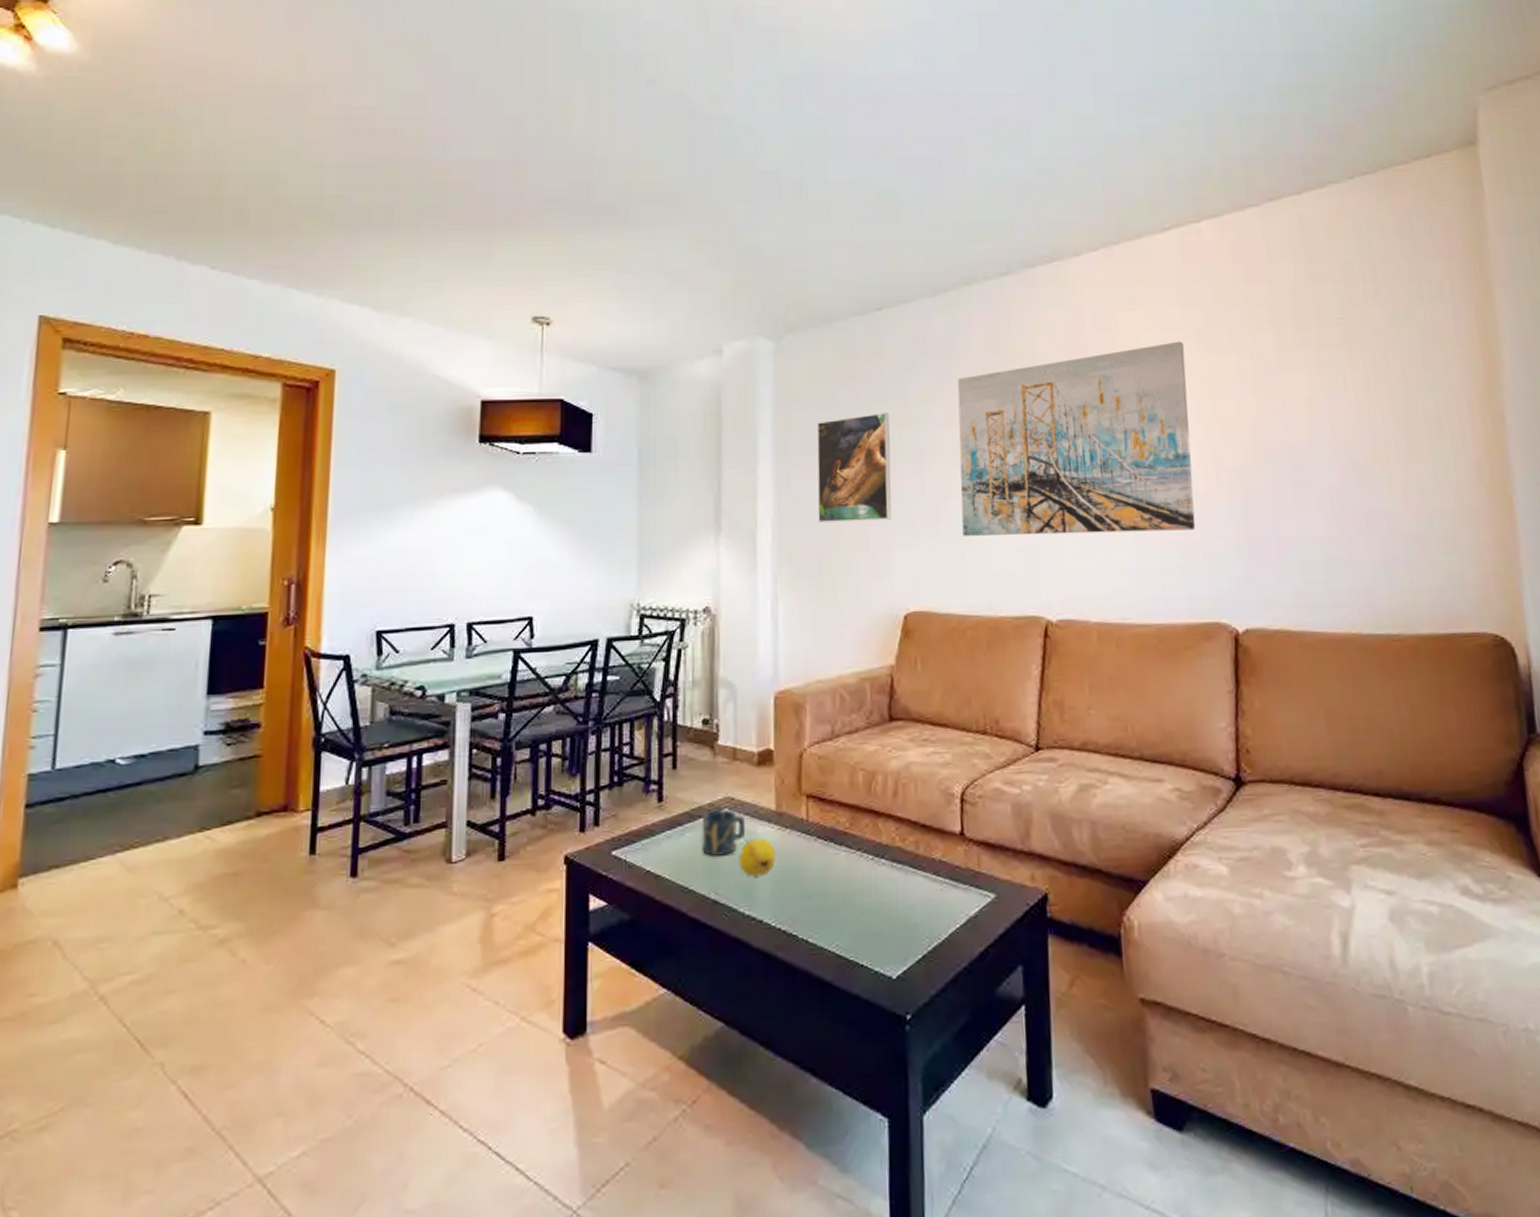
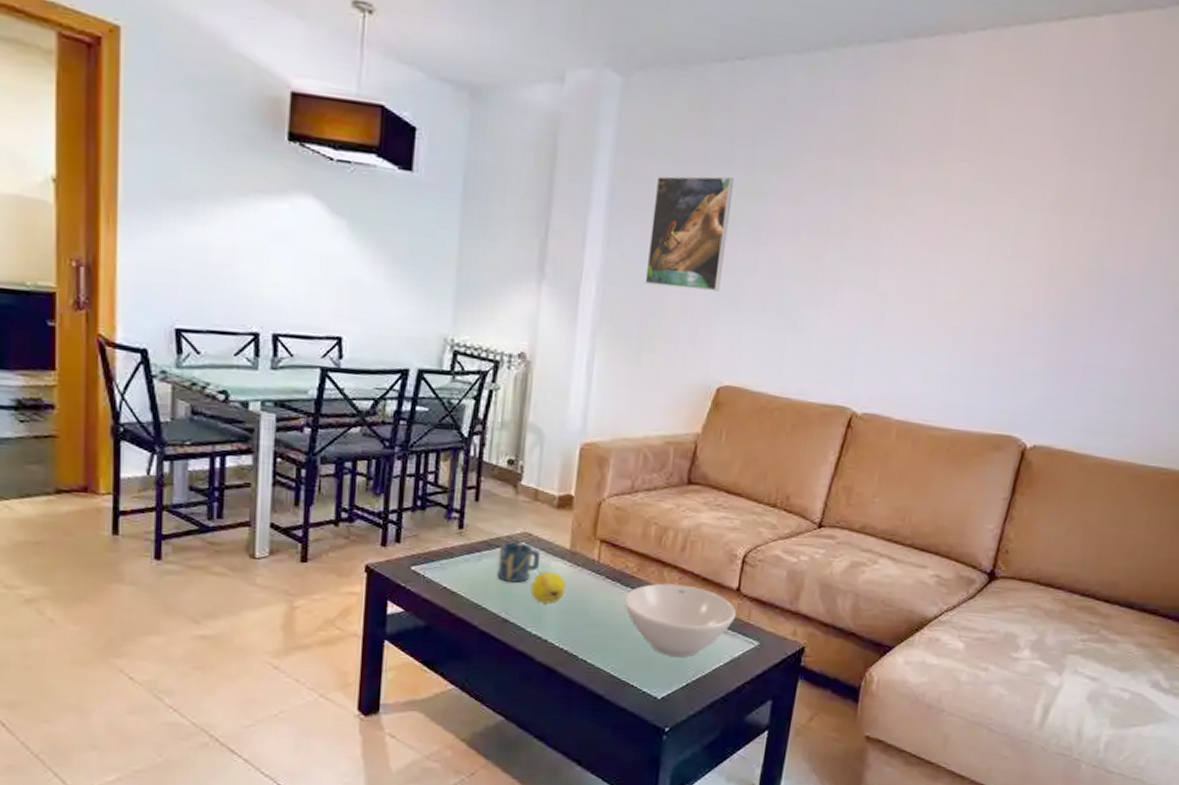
bowl: none [841,835,965,924] -> present [624,583,737,658]
wall art: present [957,341,1196,536] -> none [787,148,1048,345]

